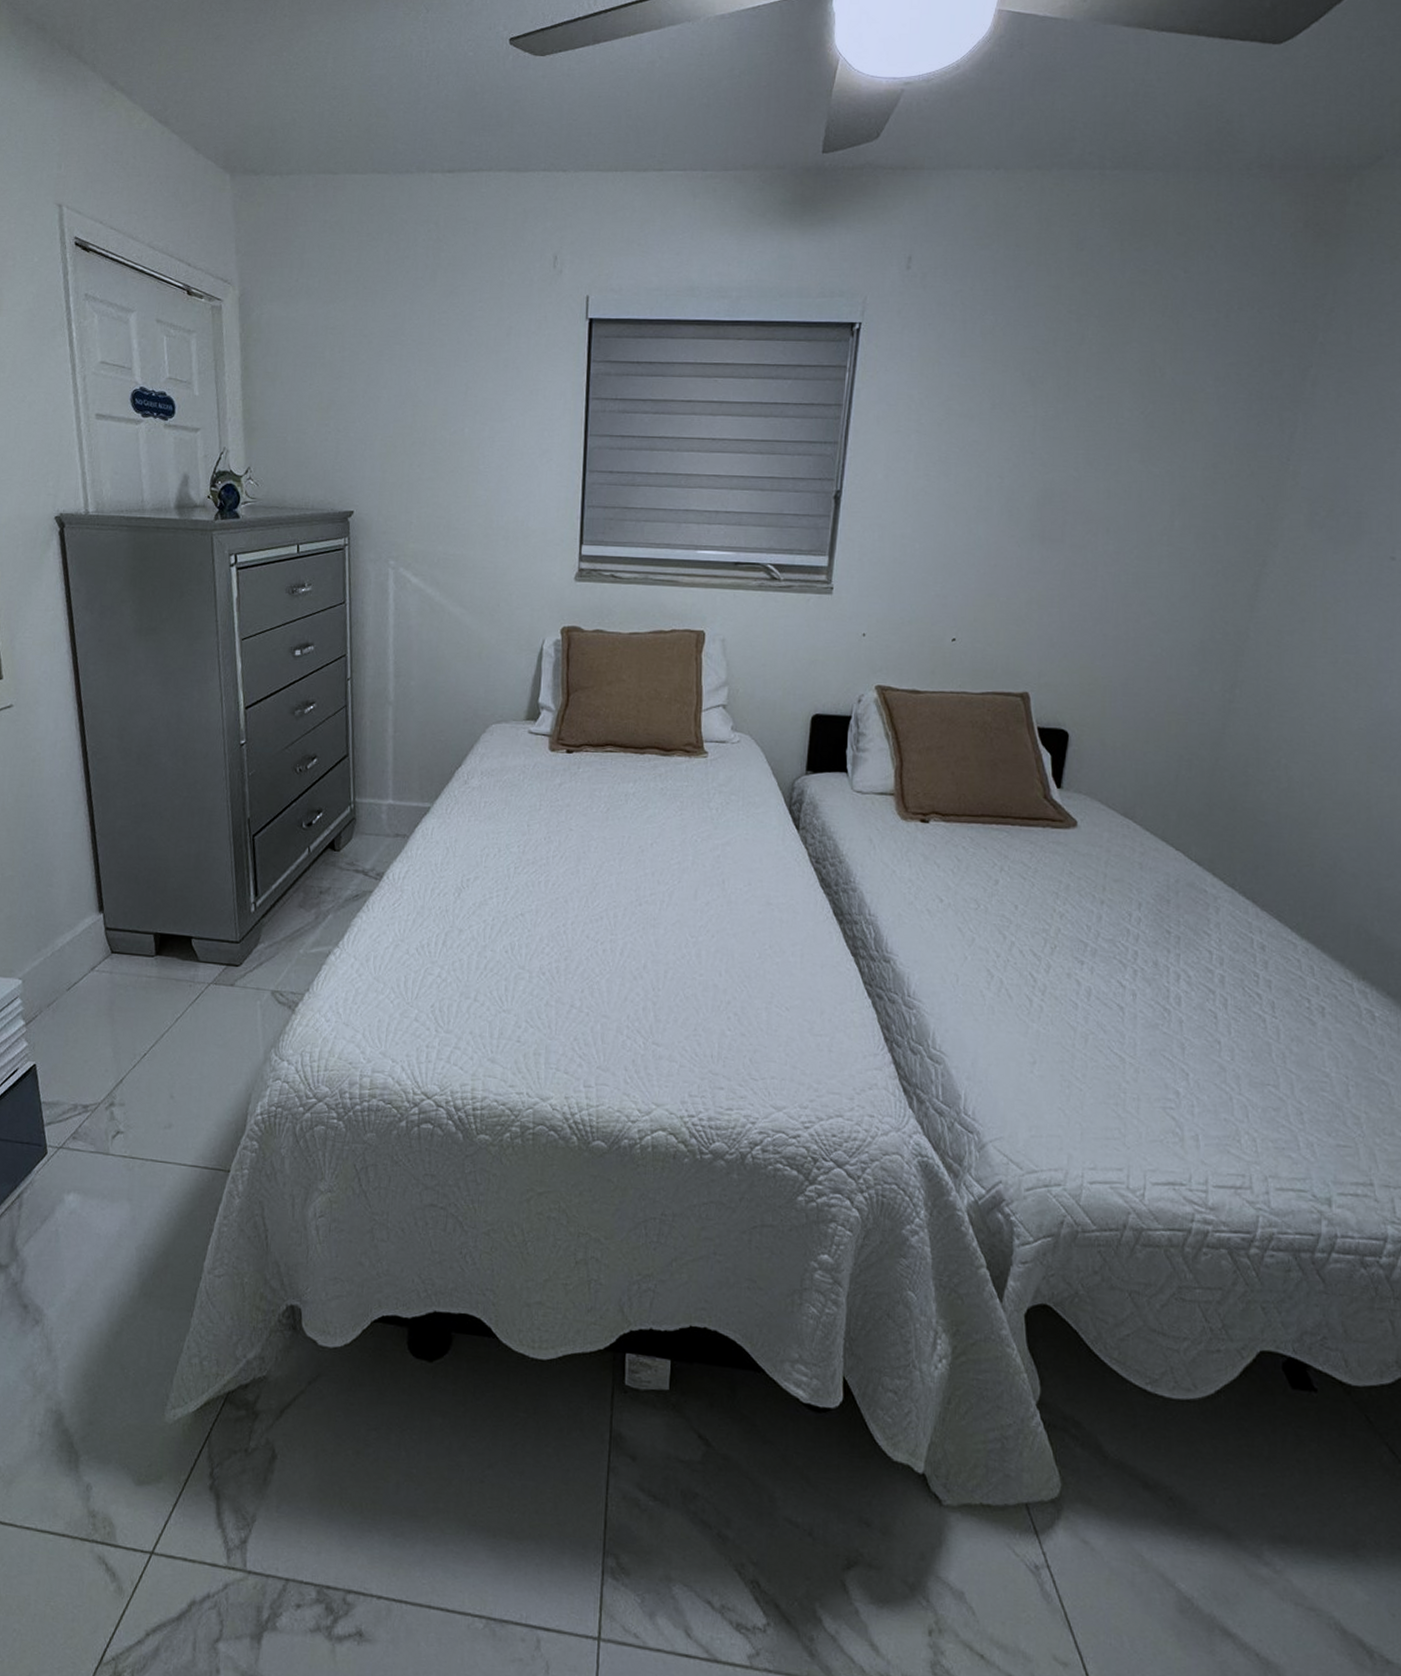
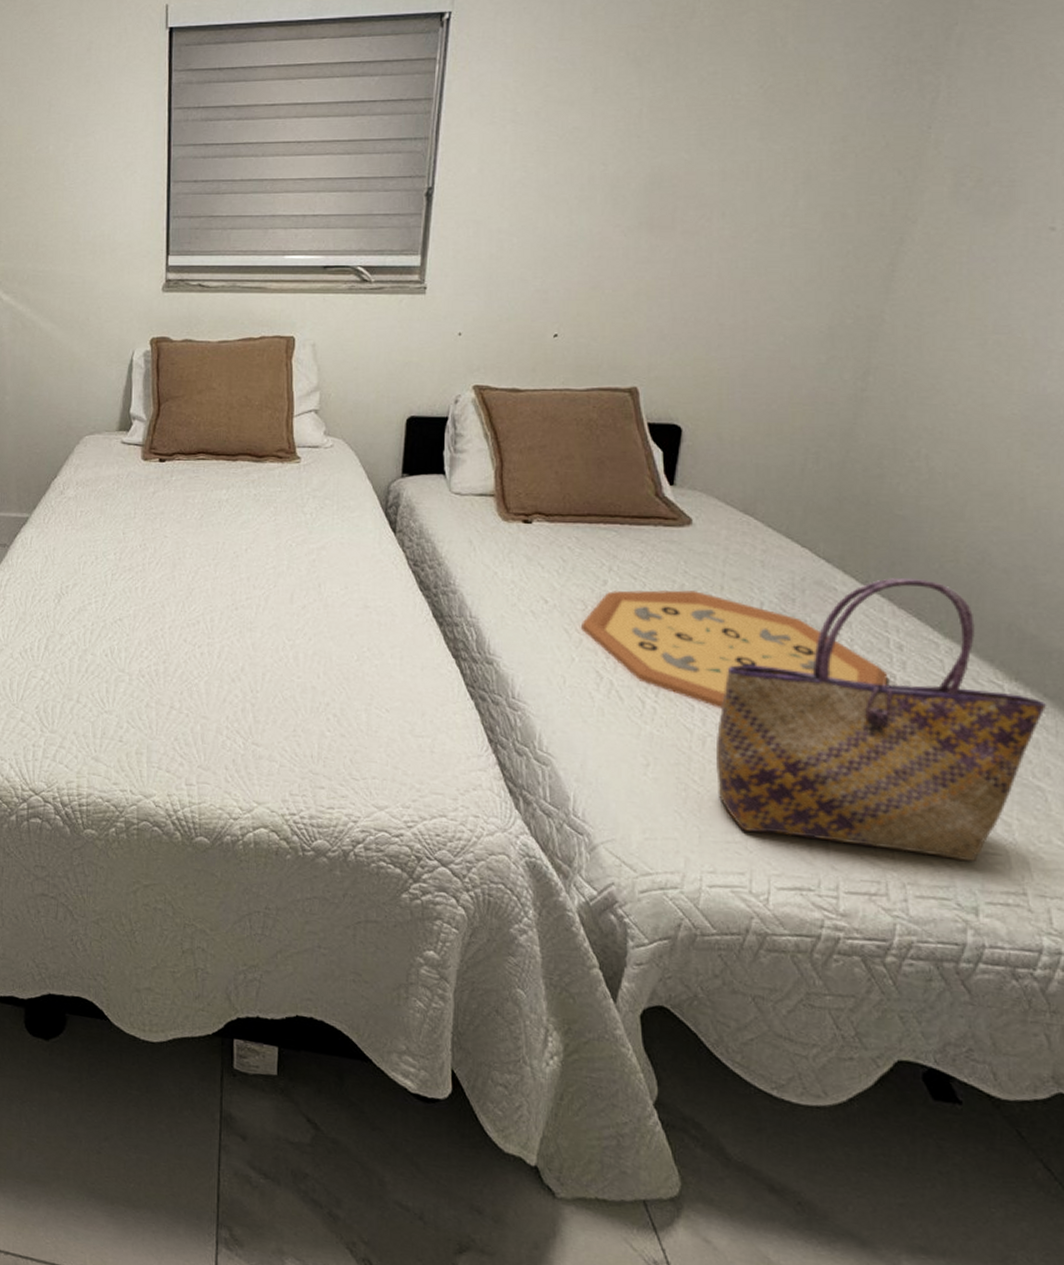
decorative tray: none [973,890,1252,1007] -> present [580,590,888,709]
tote bag: none [1096,881,1390,1154] -> present [715,577,1047,861]

